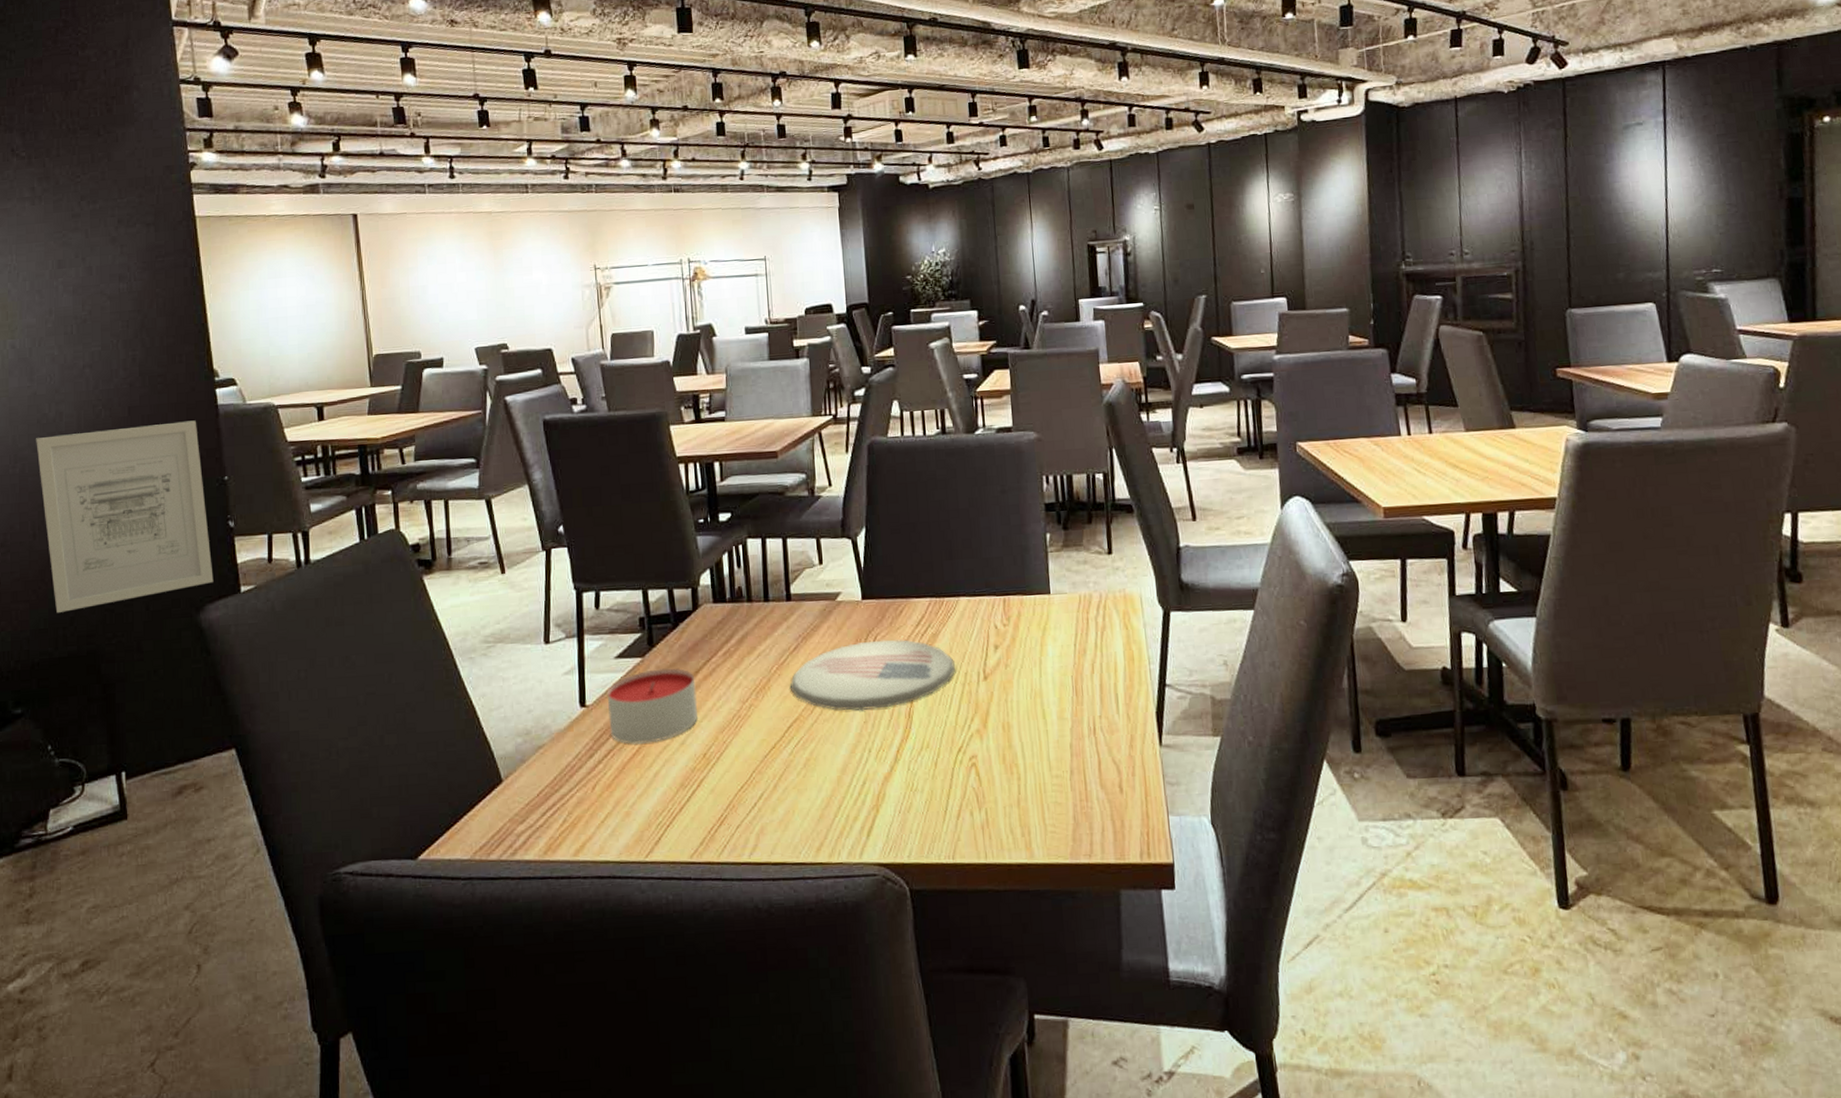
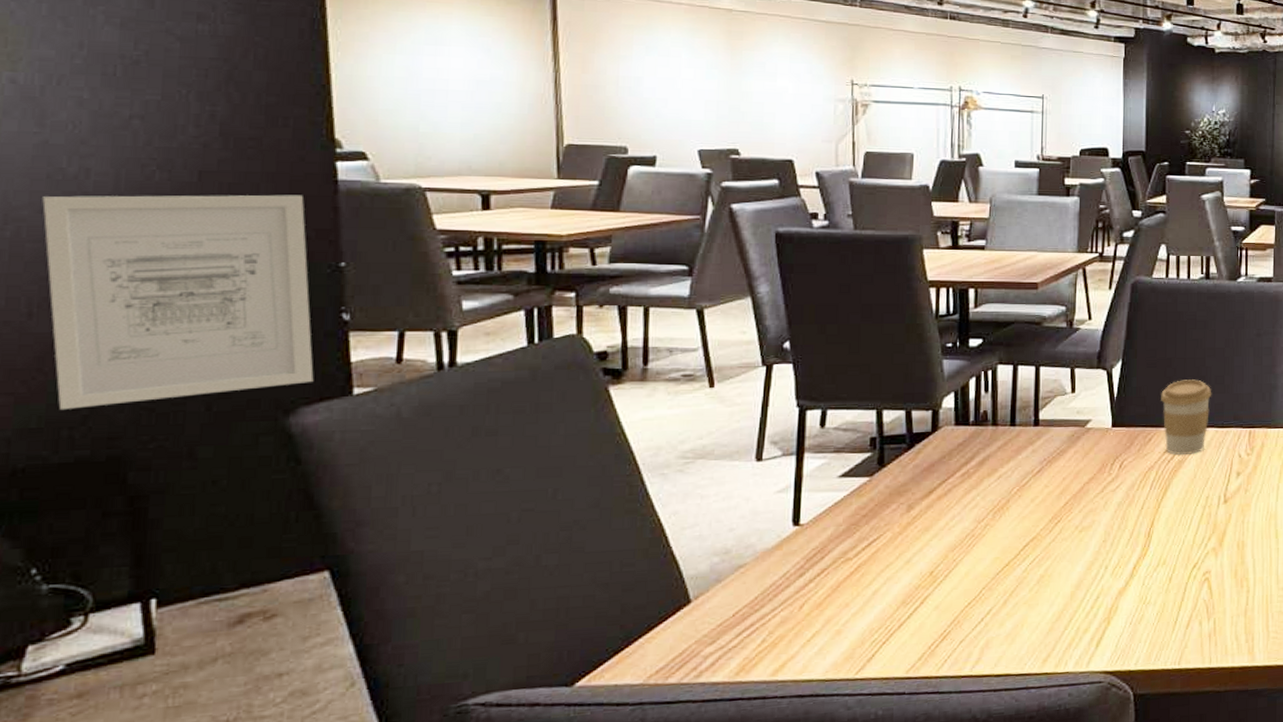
candle: present [607,667,699,744] -> none [825,487,929,563]
plate: present [790,639,955,711] -> none [1031,464,1197,531]
coffee cup: none [908,544,961,628] -> present [1161,379,1212,455]

